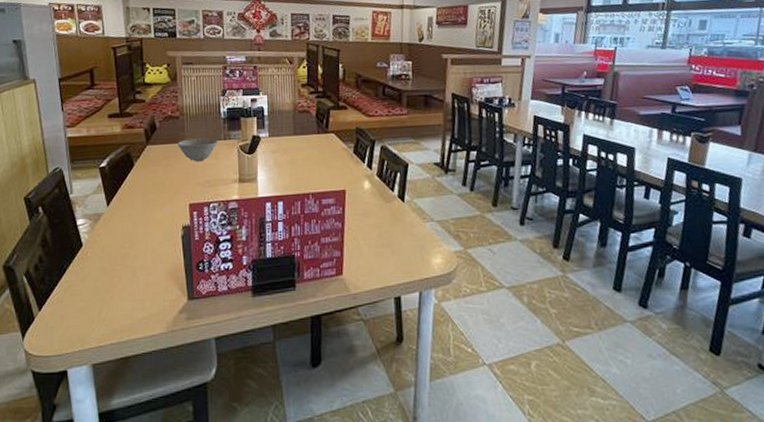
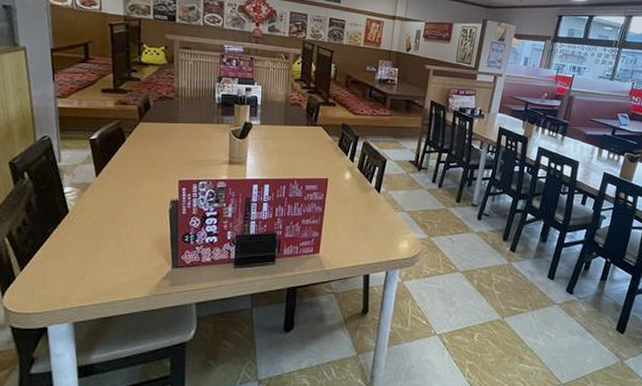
bowl: present [178,137,219,162] -> none [171,120,211,142]

